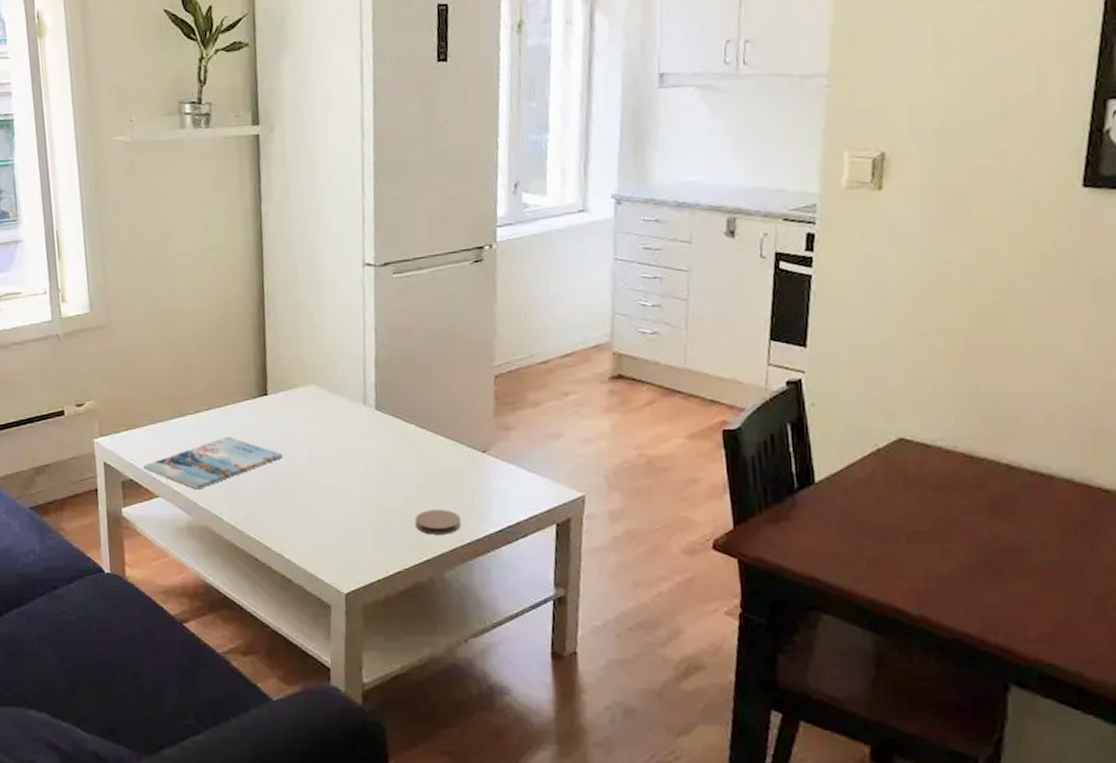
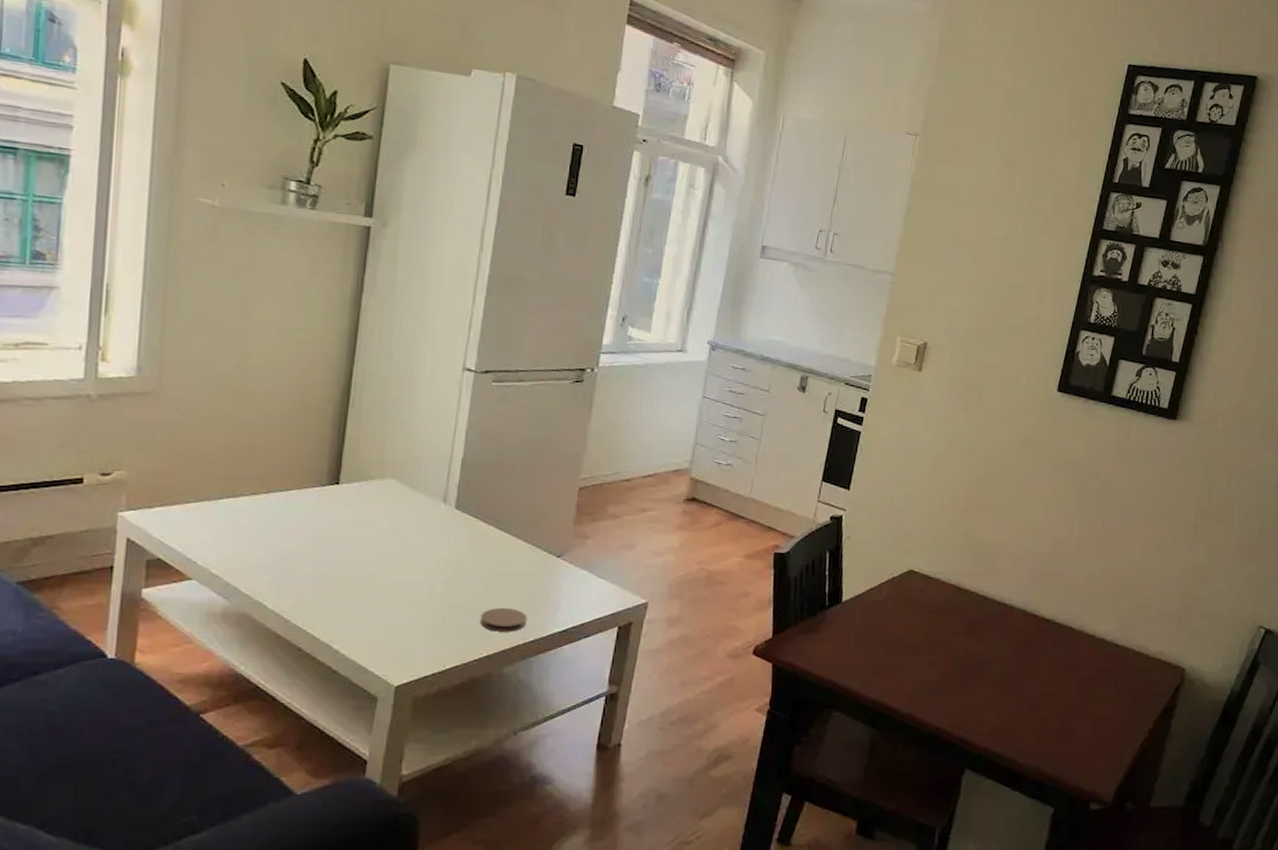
magazine: present [142,437,283,490] -> none [176,522,347,574]

